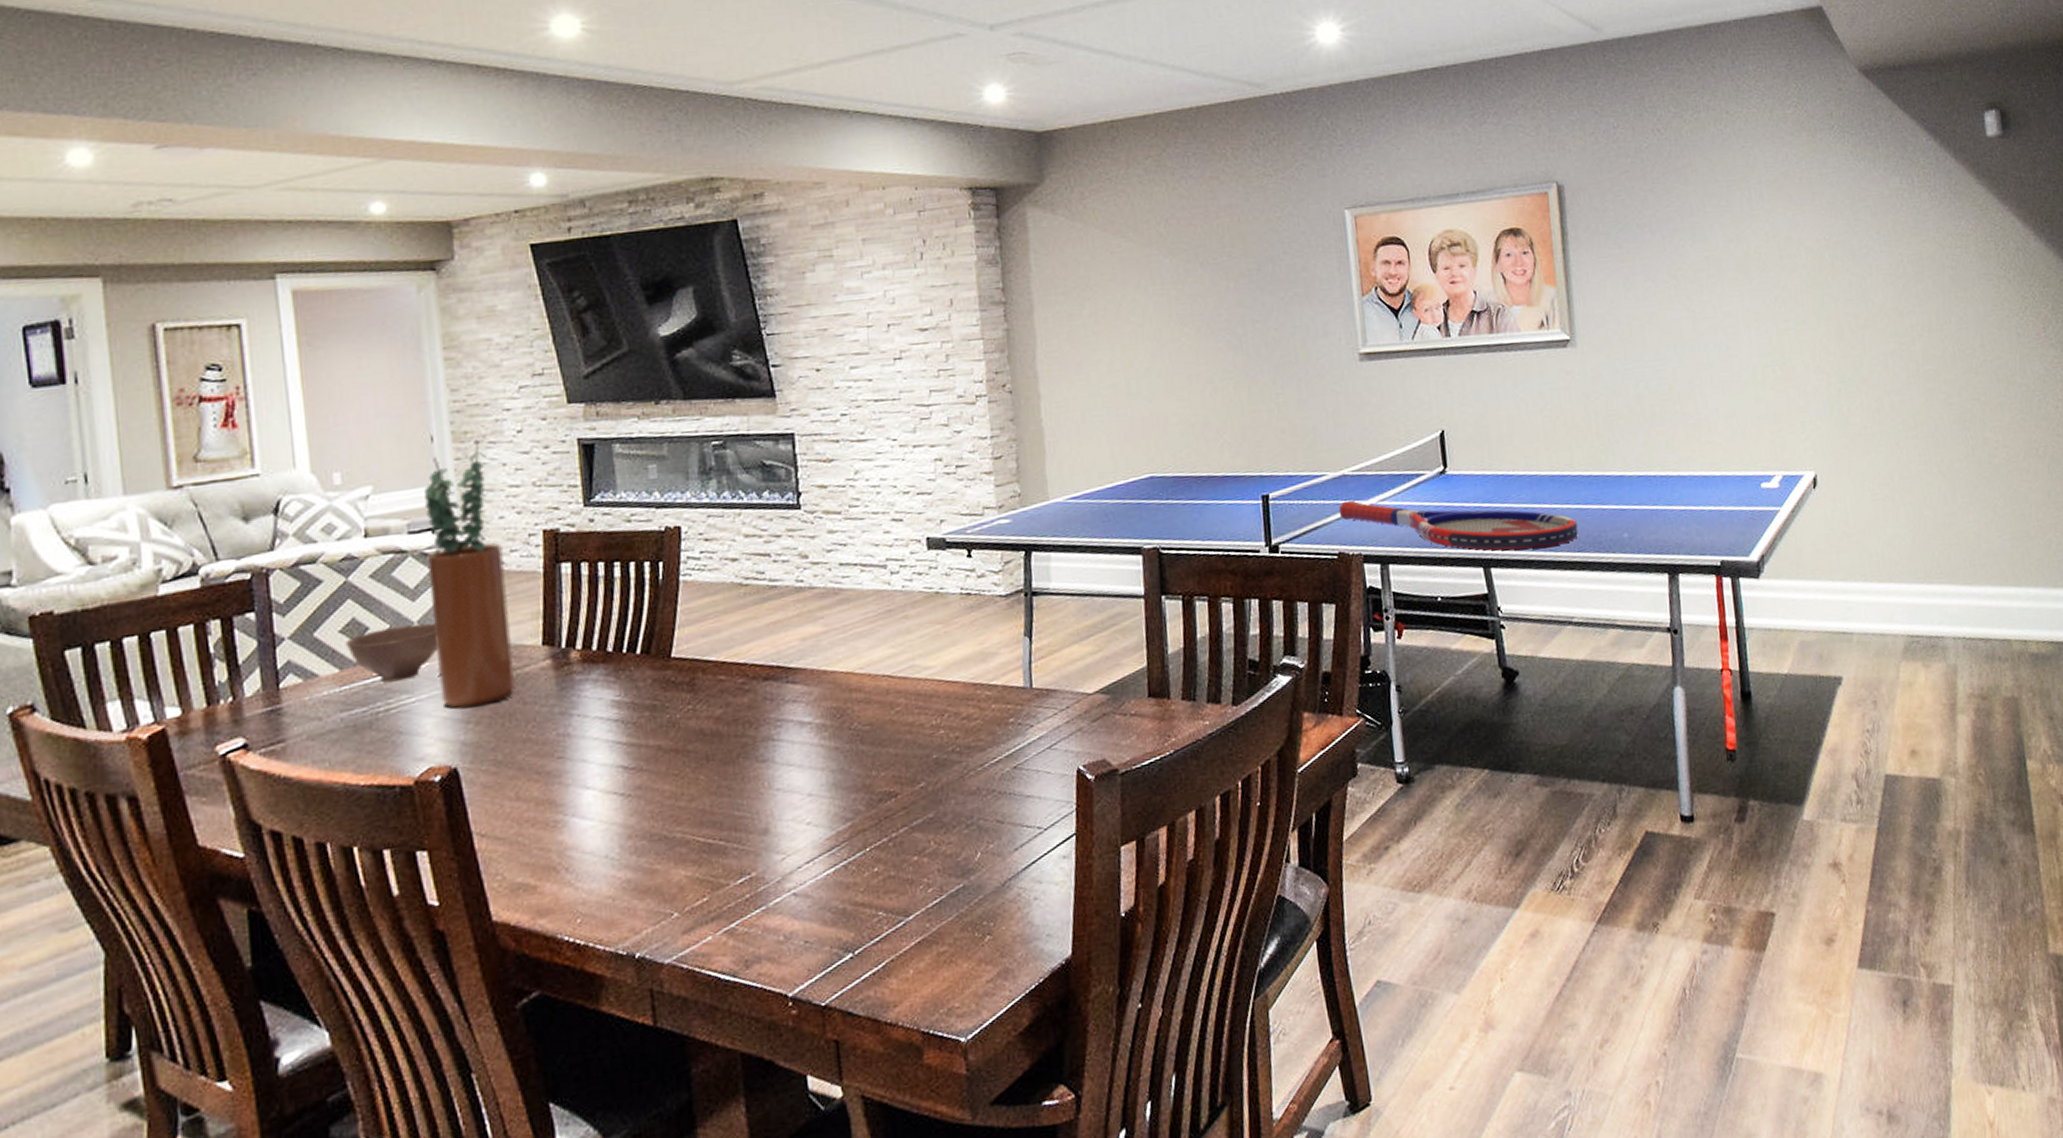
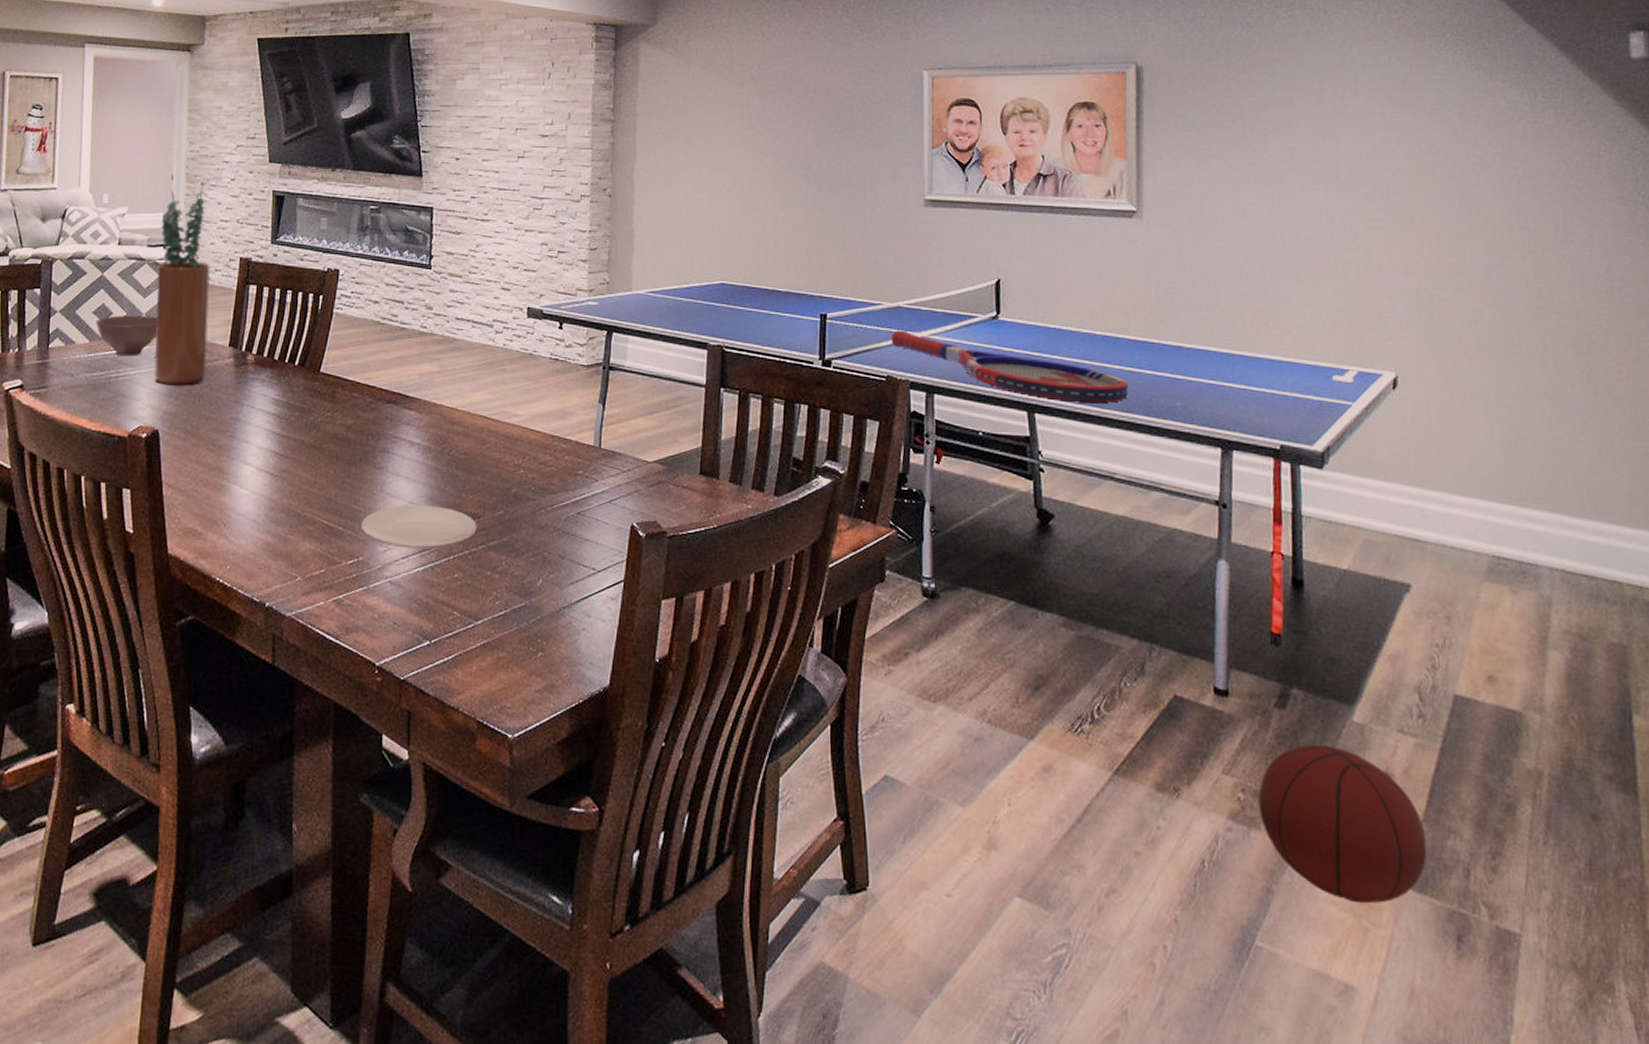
plate: none [749,792,895,852] -> present [361,505,477,549]
basketball: none [1727,848,1874,994] -> present [1258,744,1427,904]

